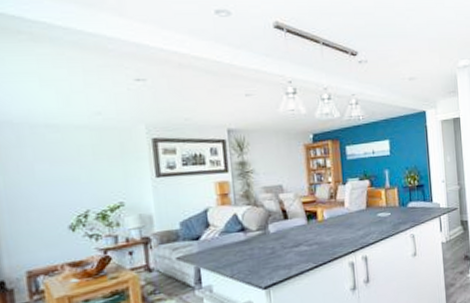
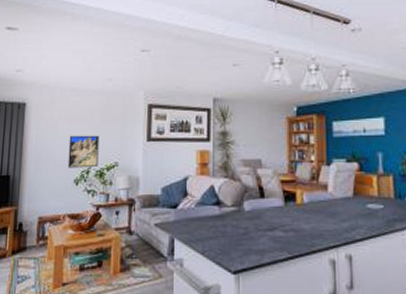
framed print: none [53,175,99,214] -> present [68,135,99,168]

